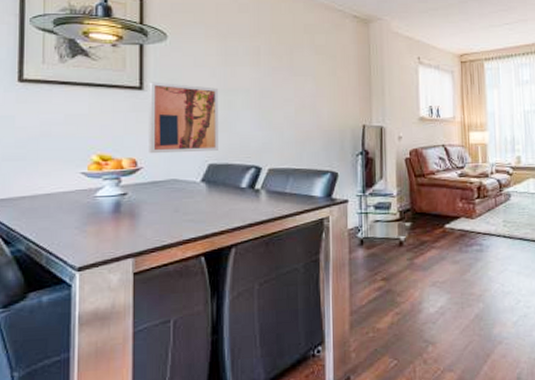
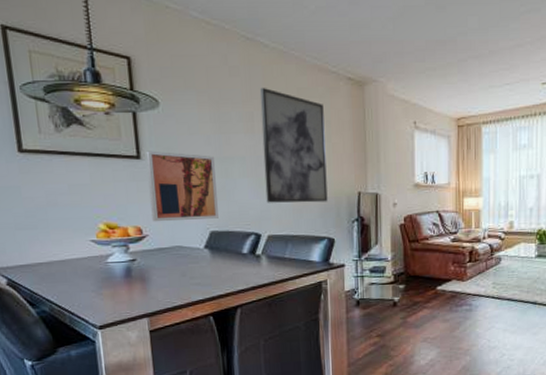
wall art: none [267,23,332,136] -> present [259,87,328,203]

